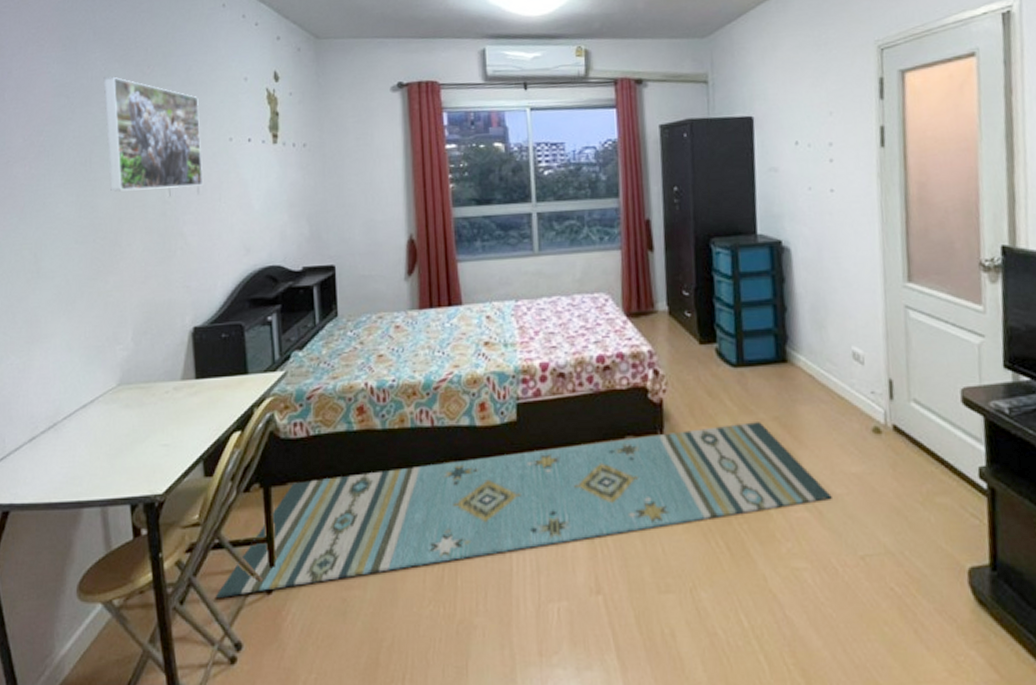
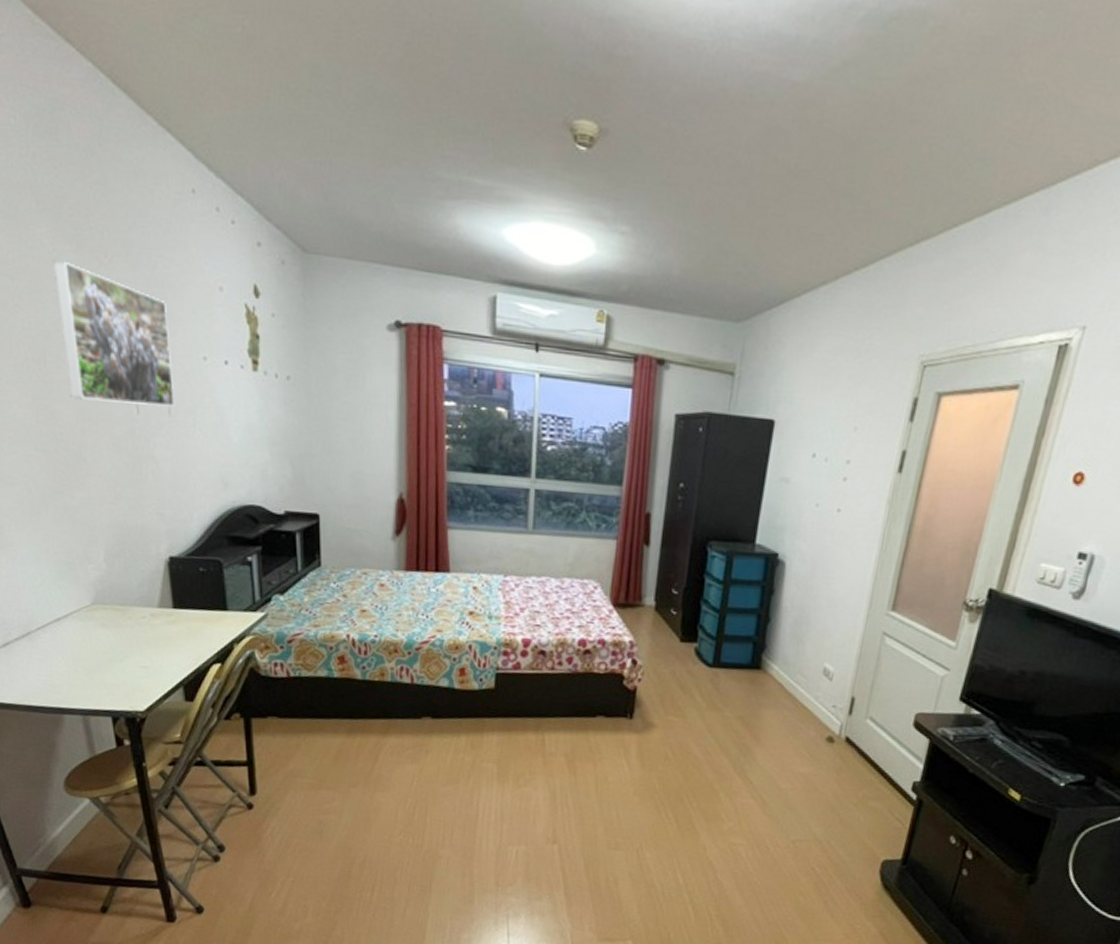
rug: present [216,422,832,598] -> none [199,716,777,808]

